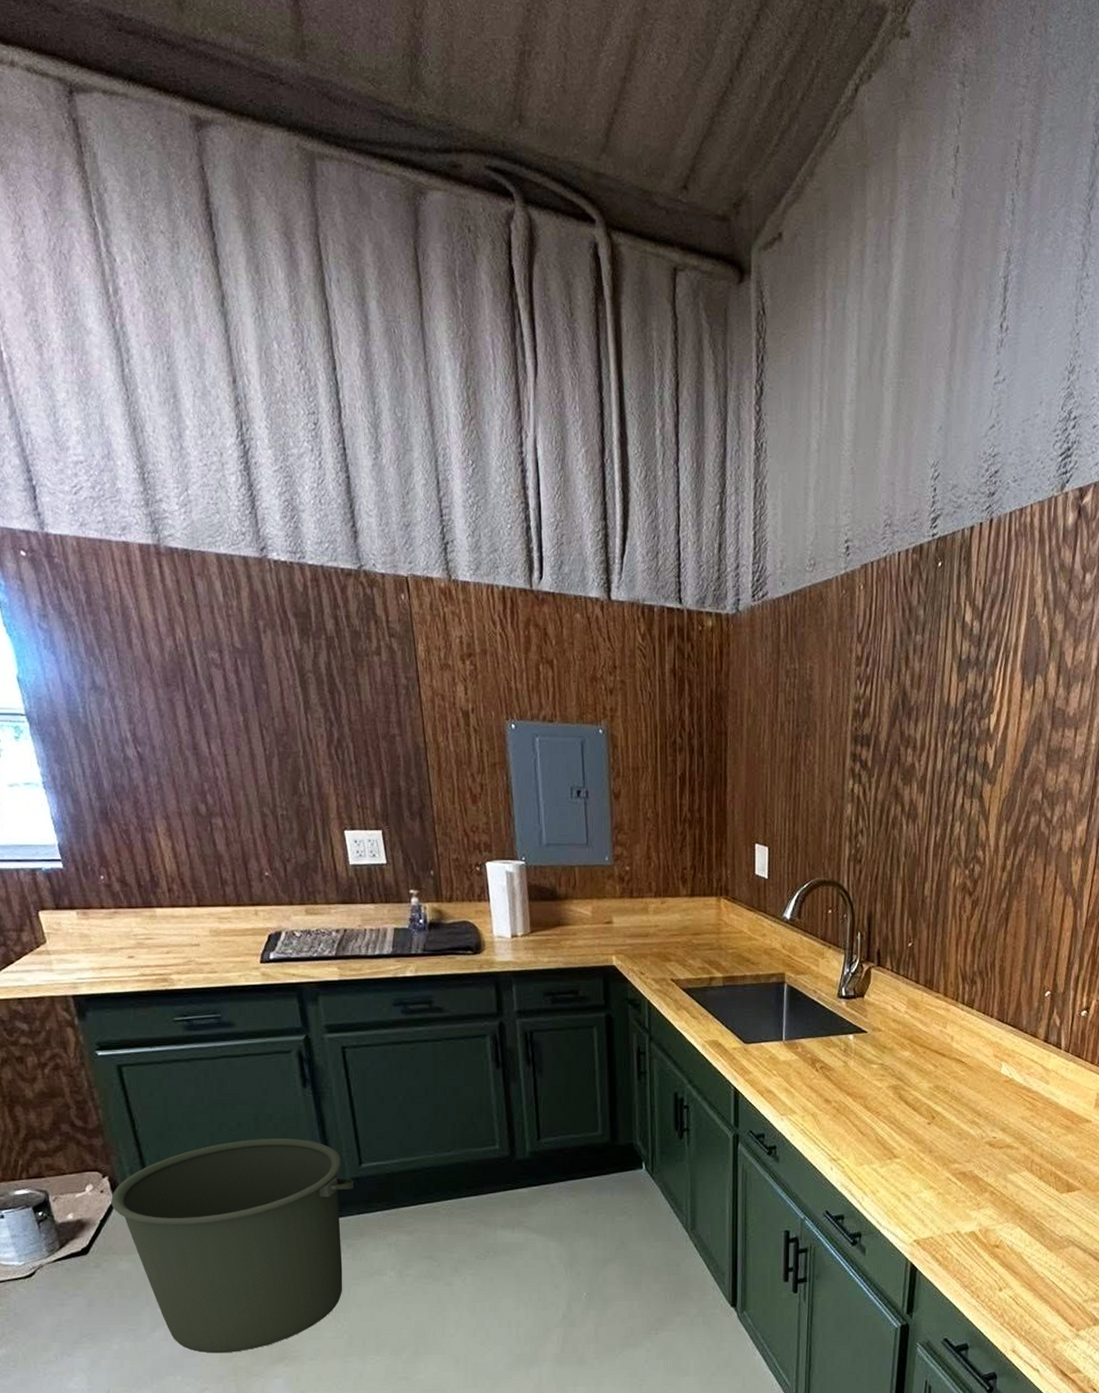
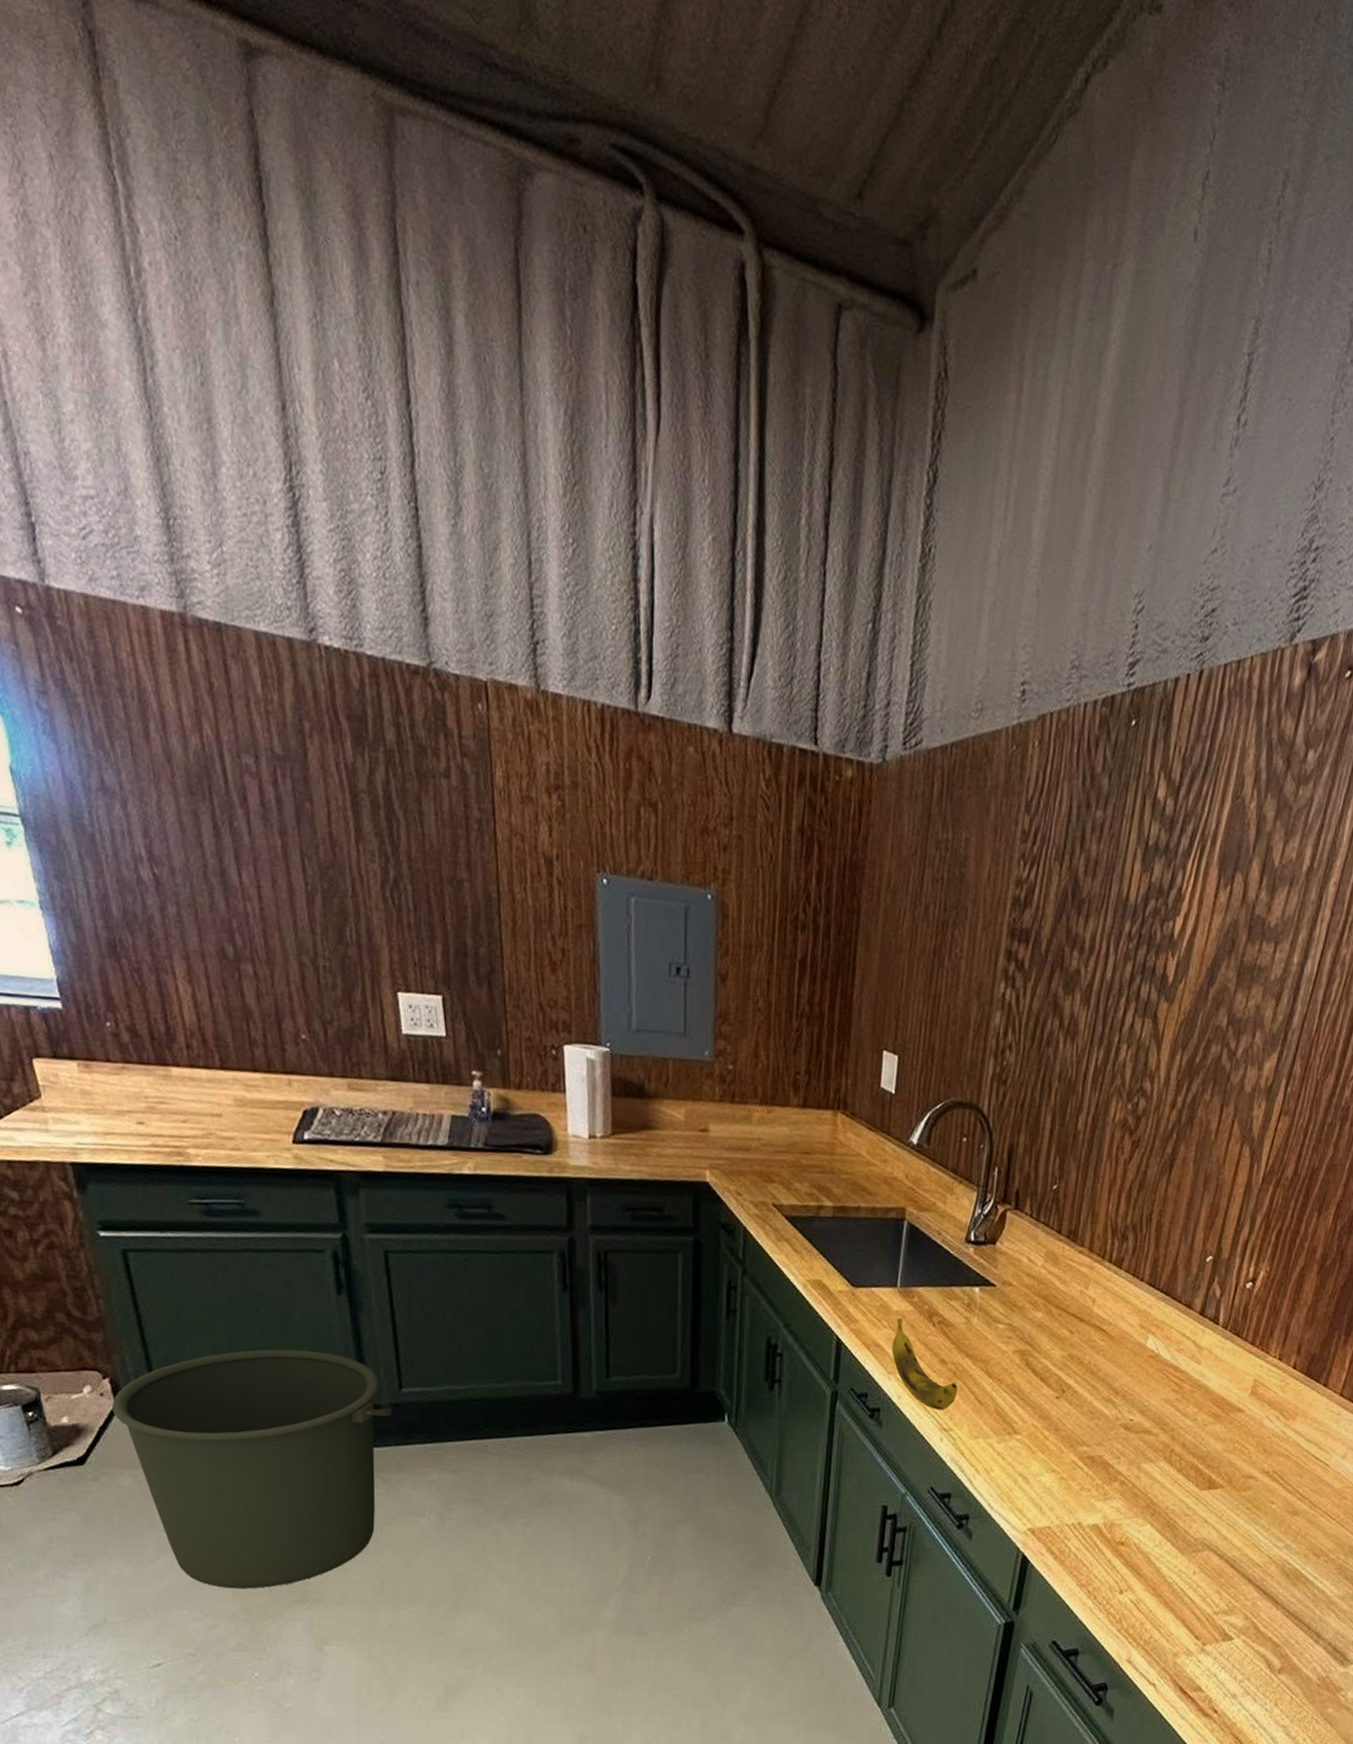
banana: none [782,1067,842,1143] -> present [891,1318,958,1410]

